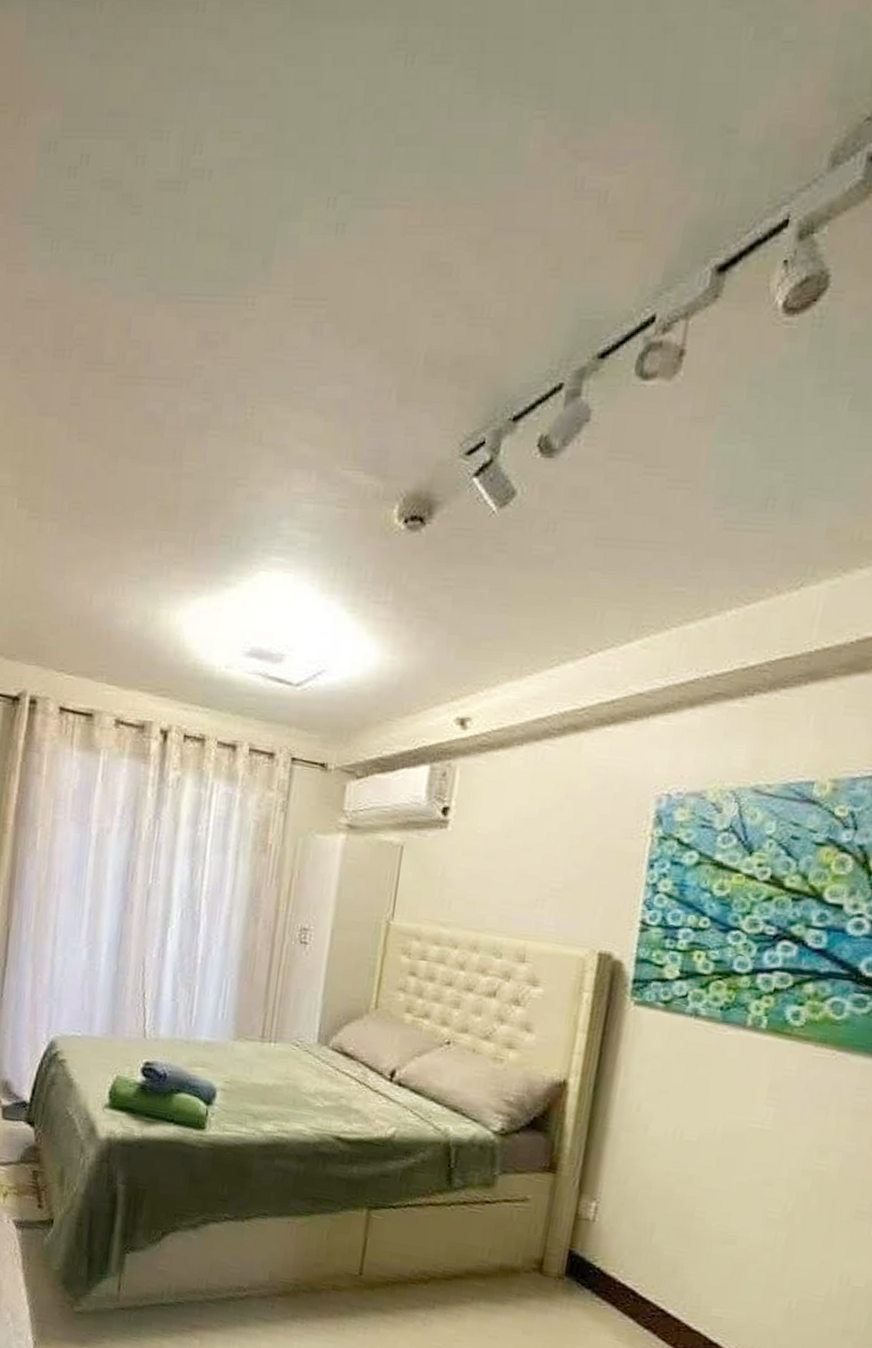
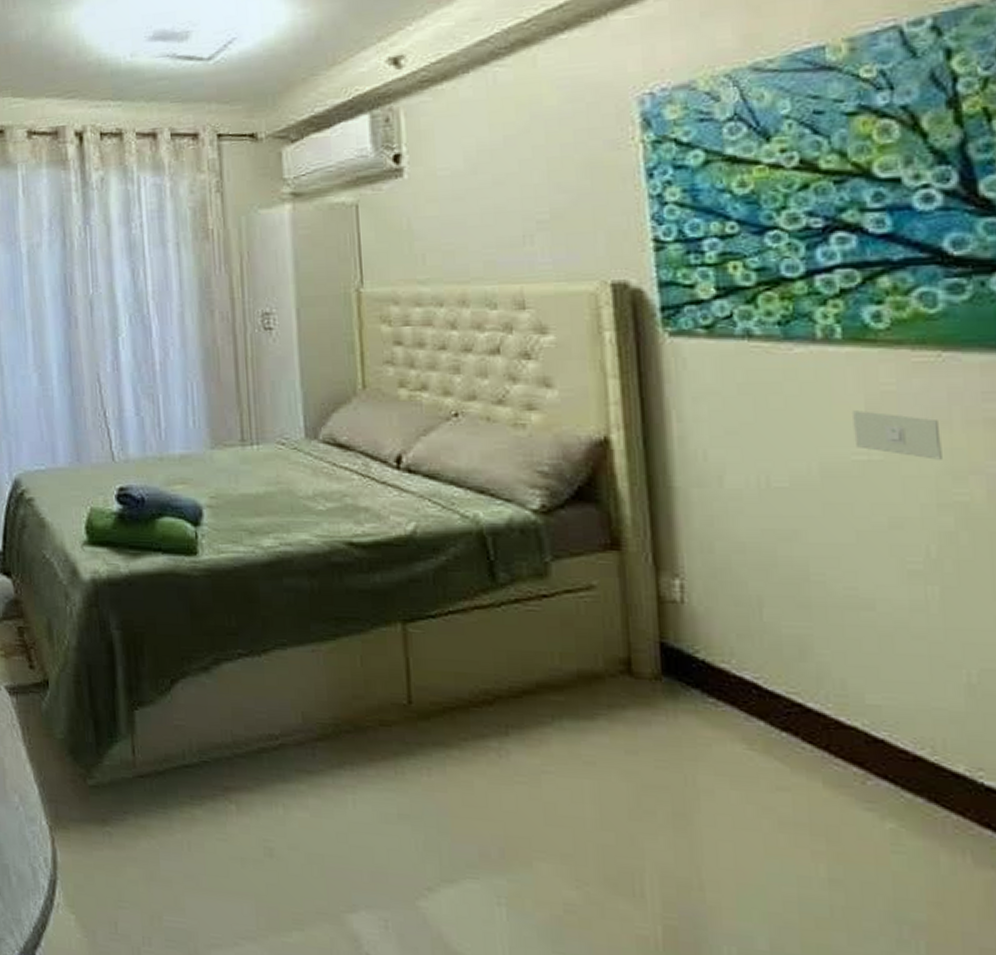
light switch: none [754,1088,820,1136] -> present [853,410,942,460]

